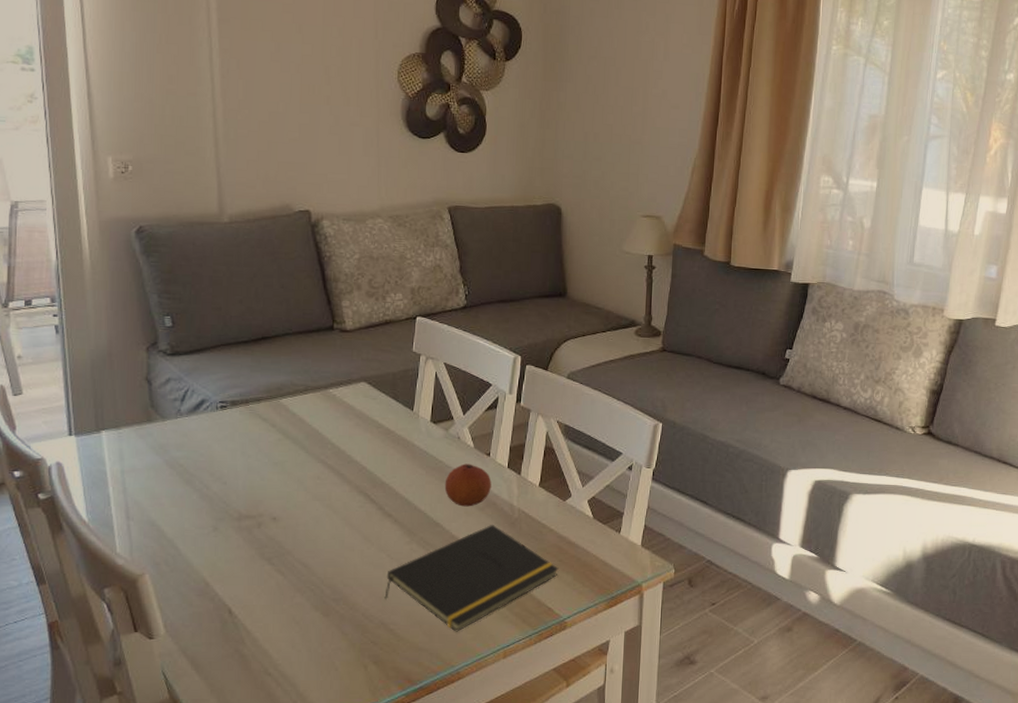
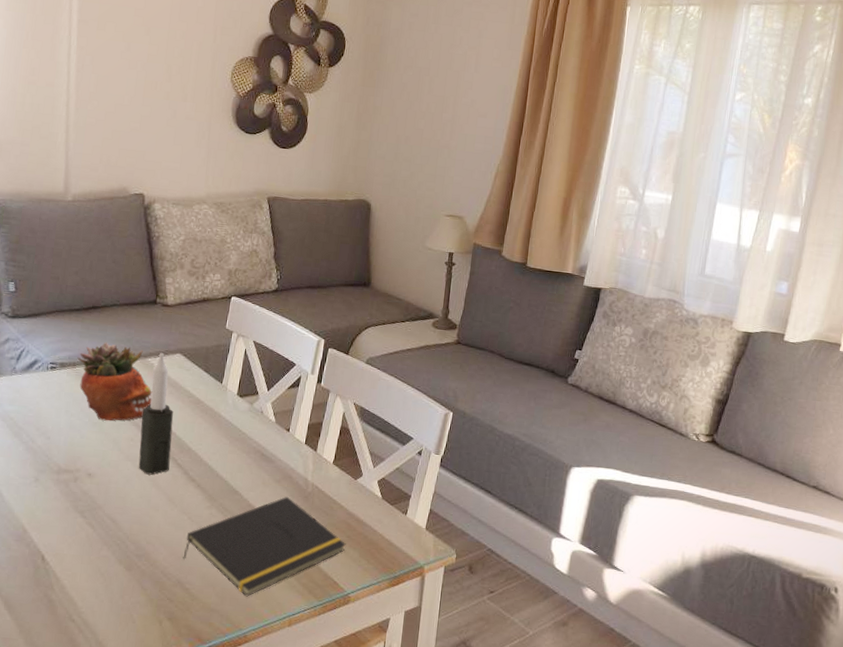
succulent planter: none [250,374,338,460] -> present [77,342,153,421]
candle: none [327,383,363,514] -> present [138,353,173,475]
fruit: present [444,463,492,507] -> none [245,437,289,478]

